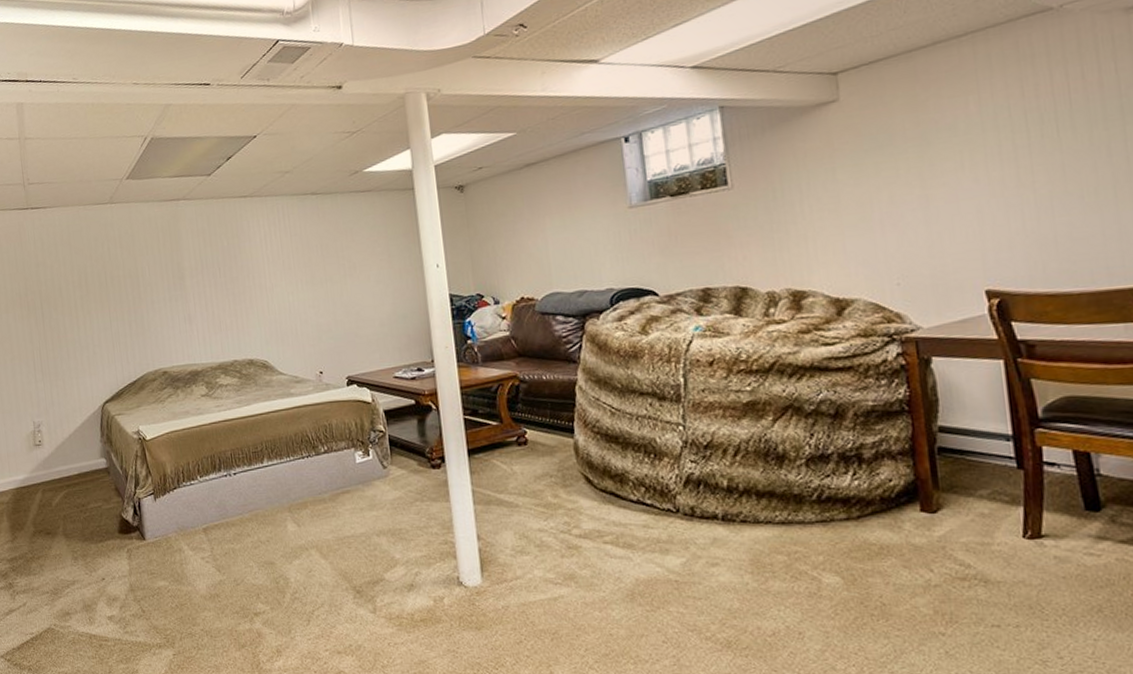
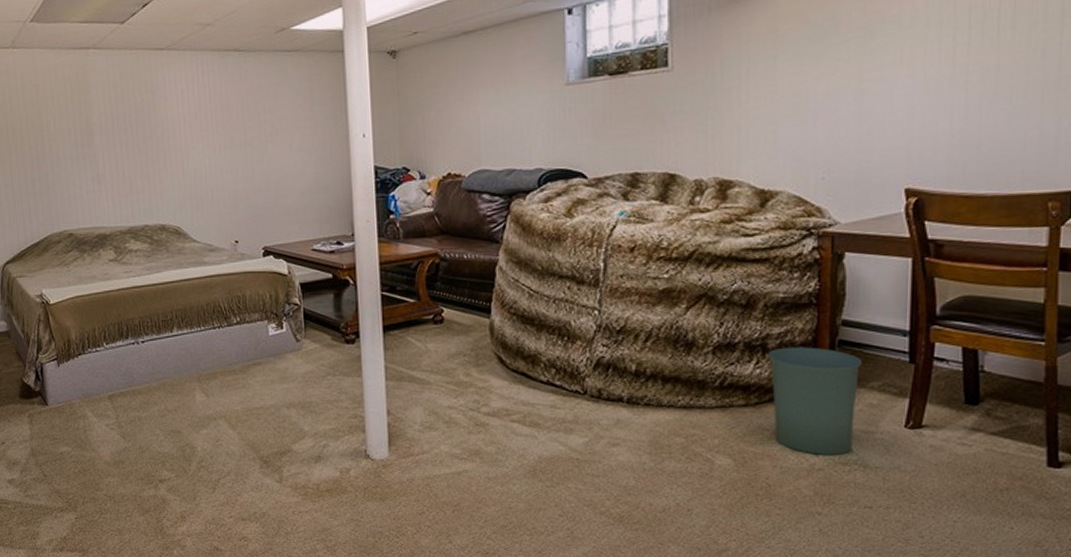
waste bin: none [864,455,969,570] -> present [767,347,863,455]

